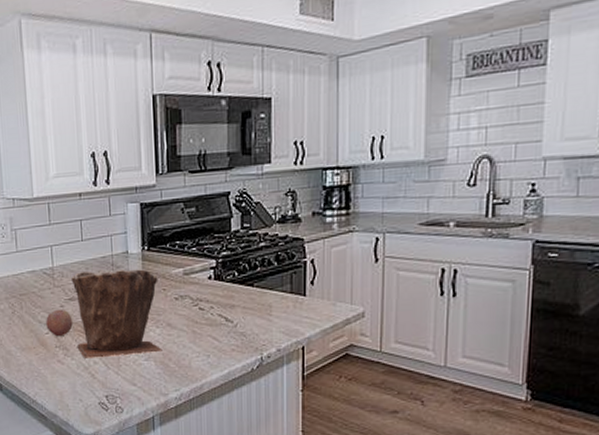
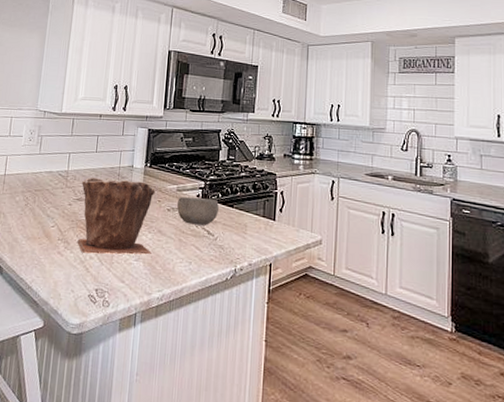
fruit: present [46,309,73,337] -> none [53,206,78,231]
bowl: none [186,279,236,312] -> present [177,197,219,226]

